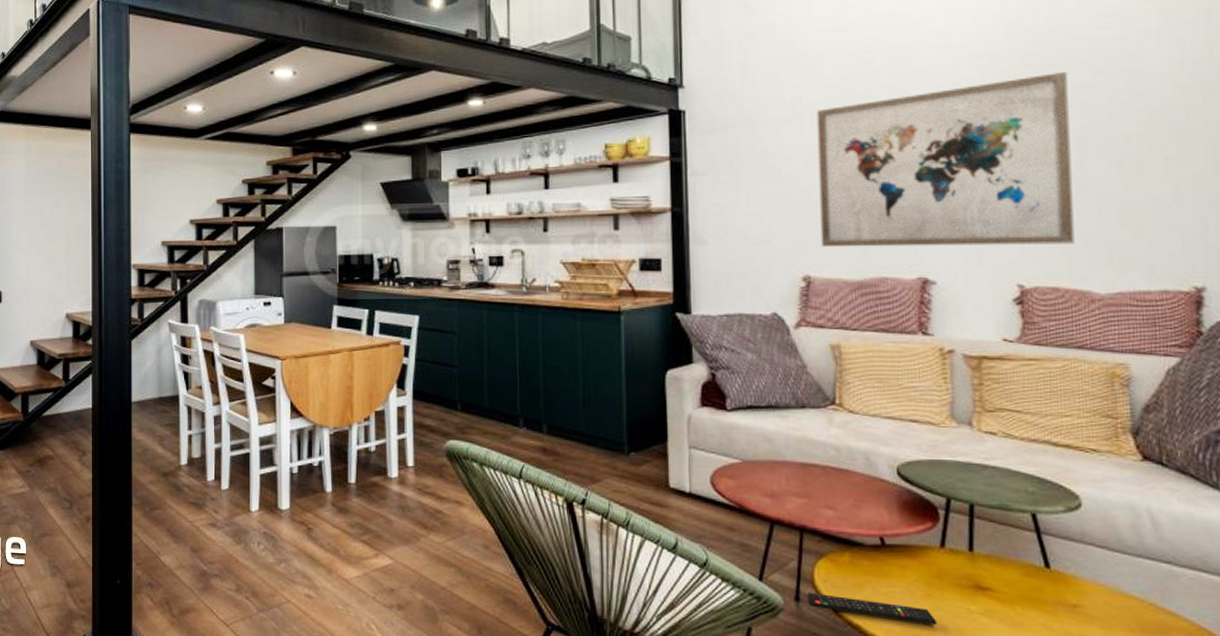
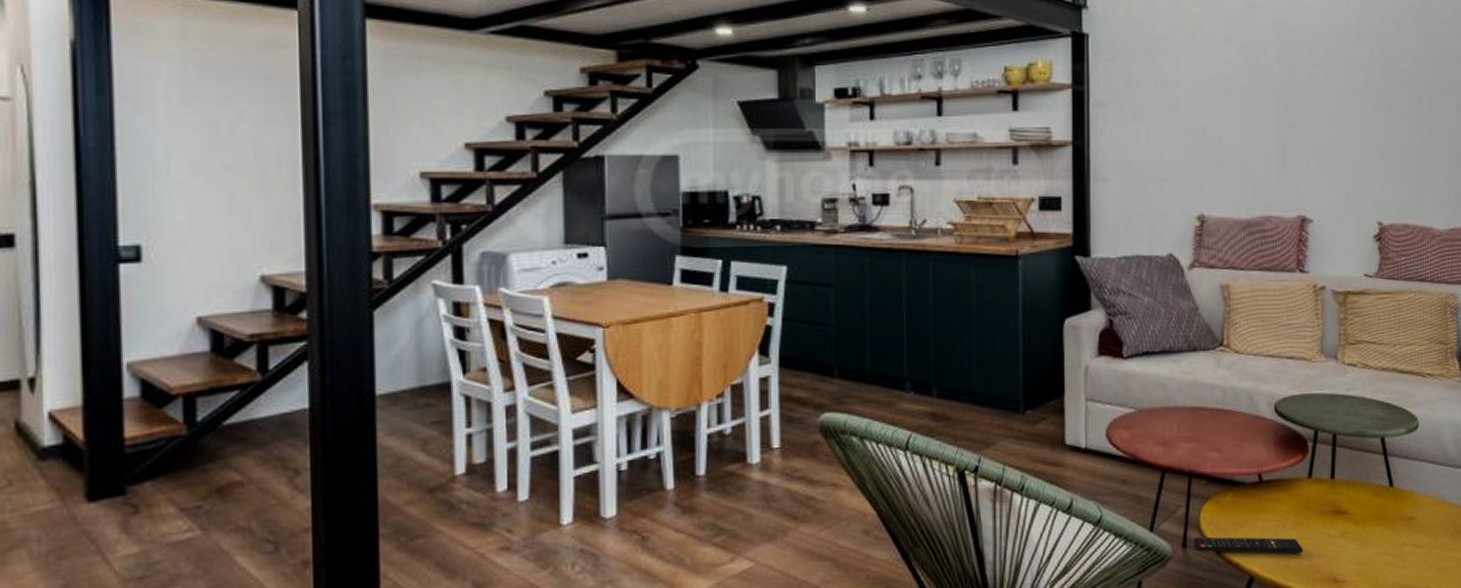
wall art: present [816,71,1075,248] -> none [1214,18,1423,186]

